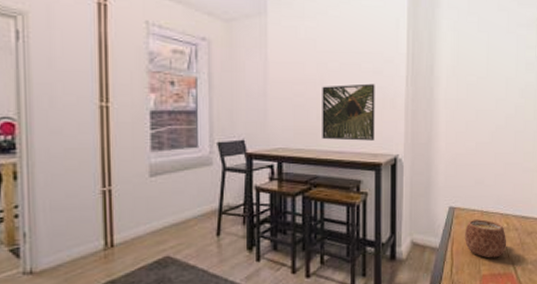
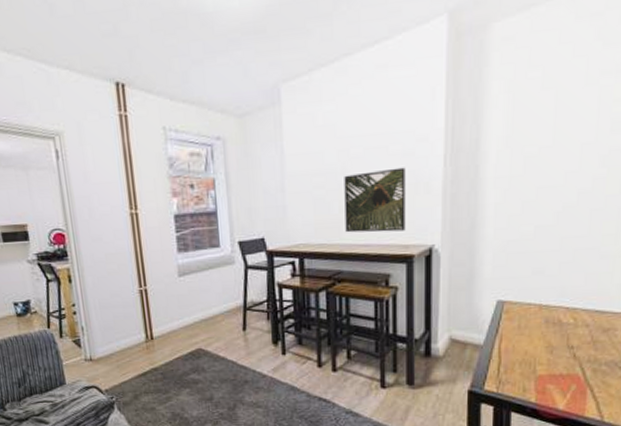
mug: present [465,219,507,258] -> none [517,314,573,358]

